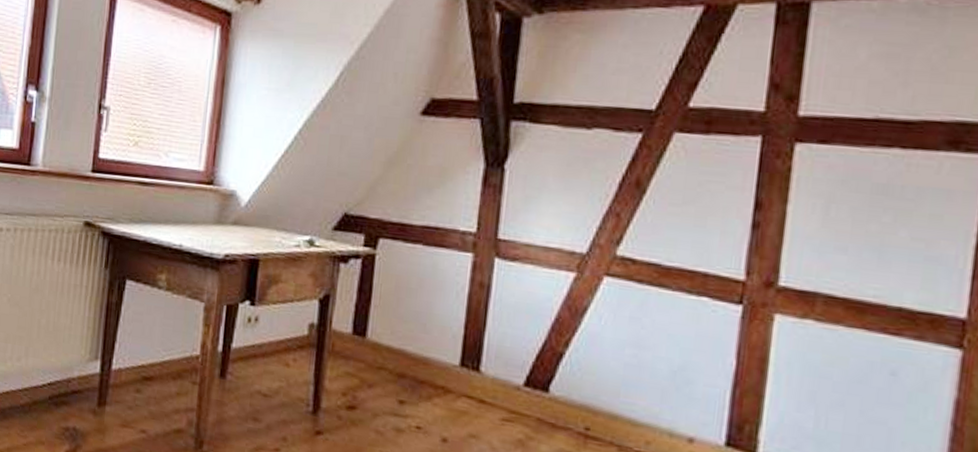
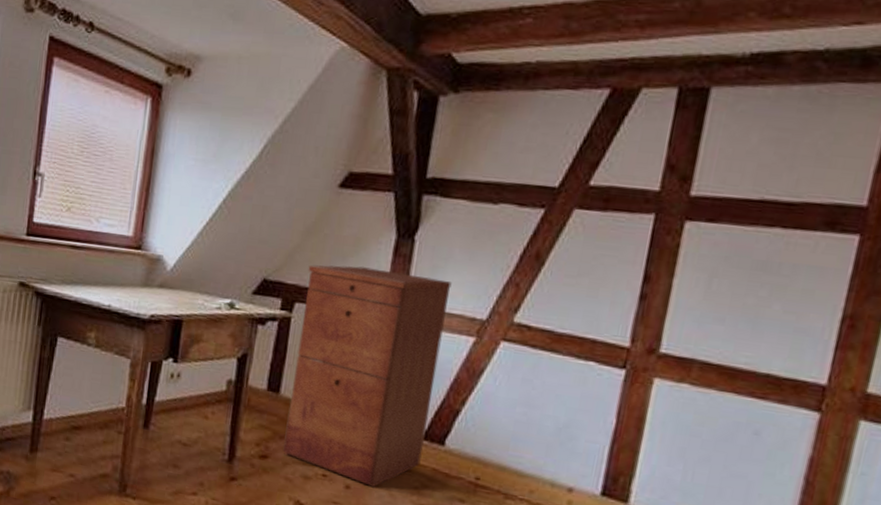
filing cabinet: none [372,197,547,441] -> present [283,265,452,488]

